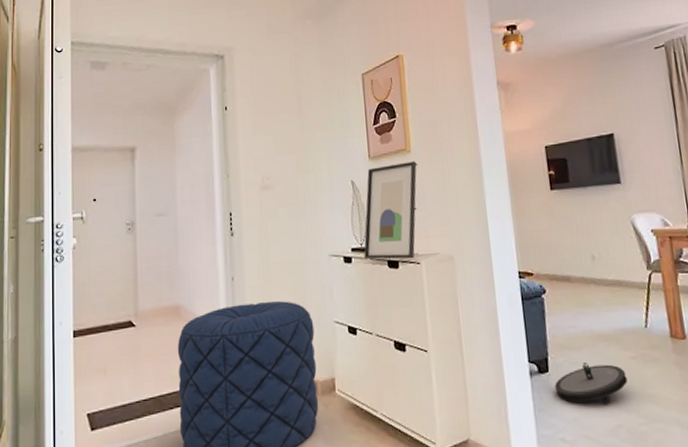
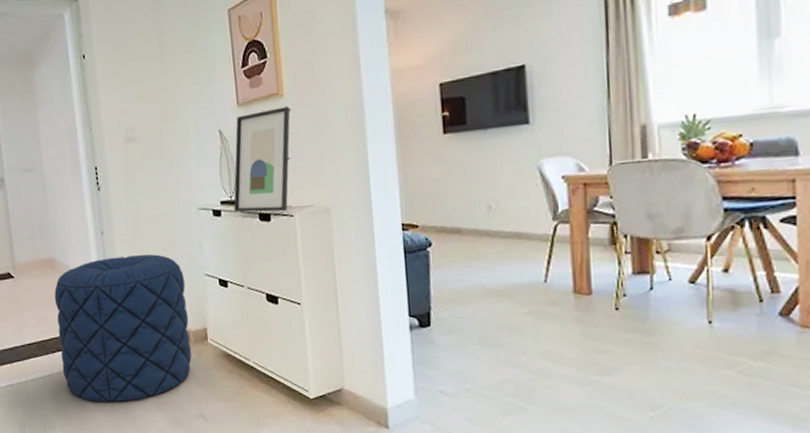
robot vacuum: present [554,363,628,405] -> none [436,318,519,360]

